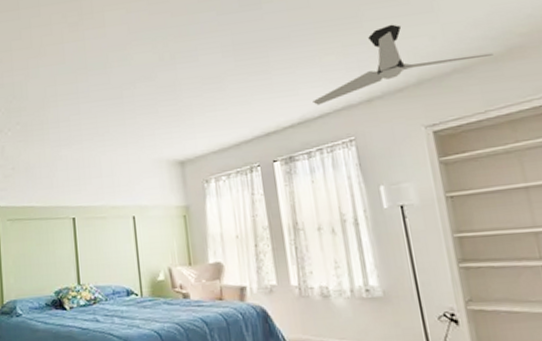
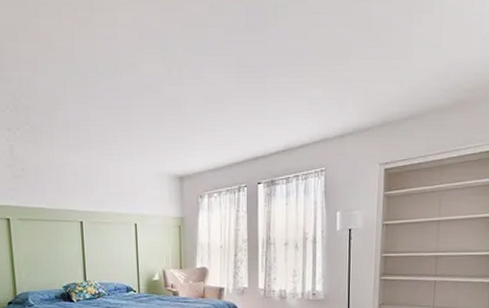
ceiling fan: present [312,24,494,105] -> none [297,65,443,135]

